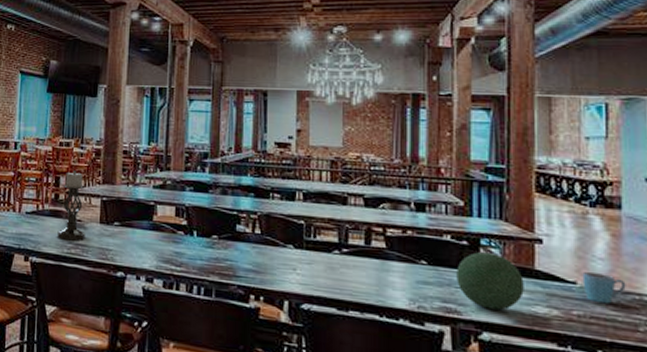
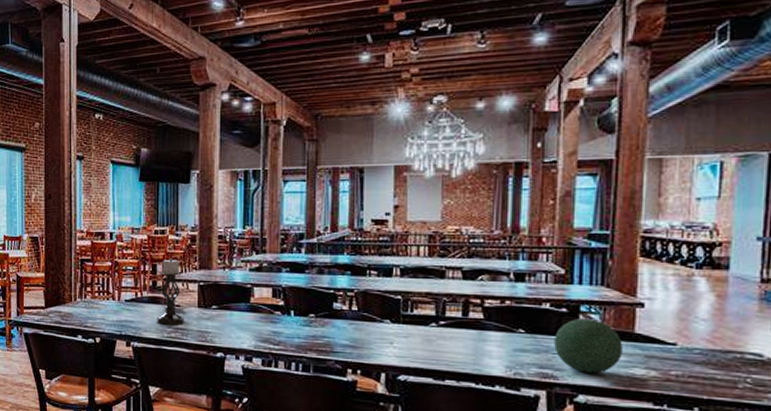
mug: present [582,272,626,304] -> none [683,333,728,363]

